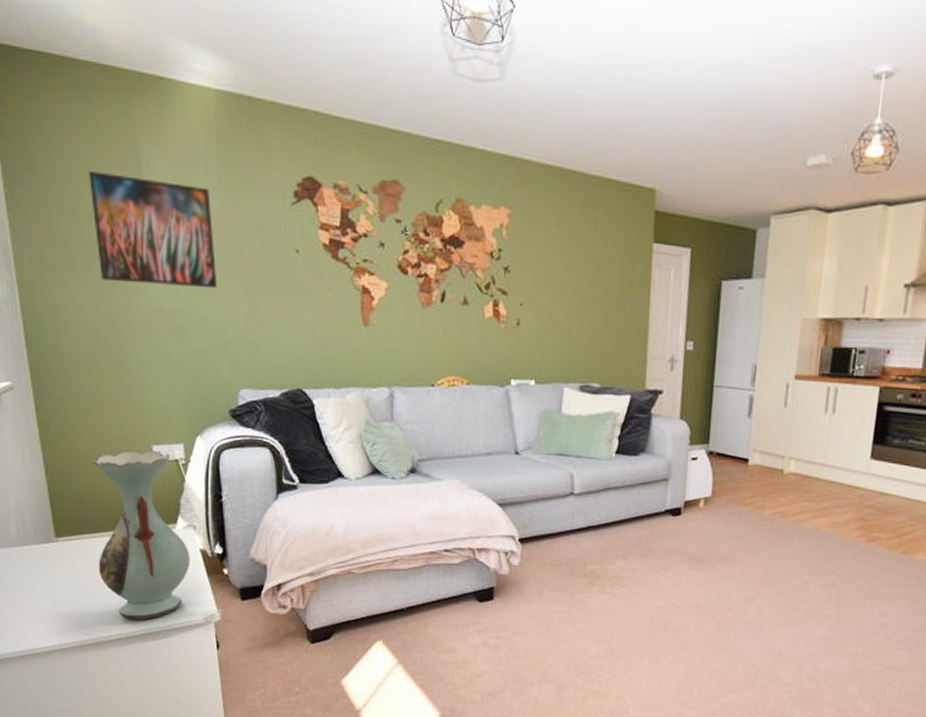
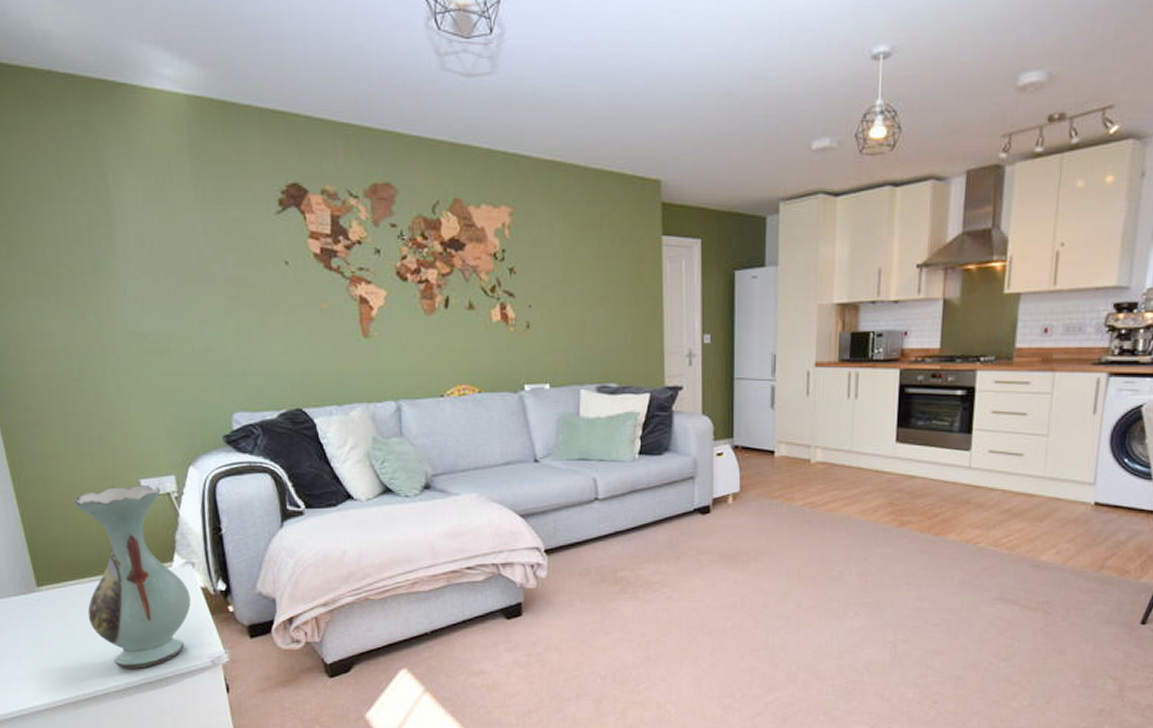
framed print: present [88,171,218,289] -> none [48,188,201,307]

